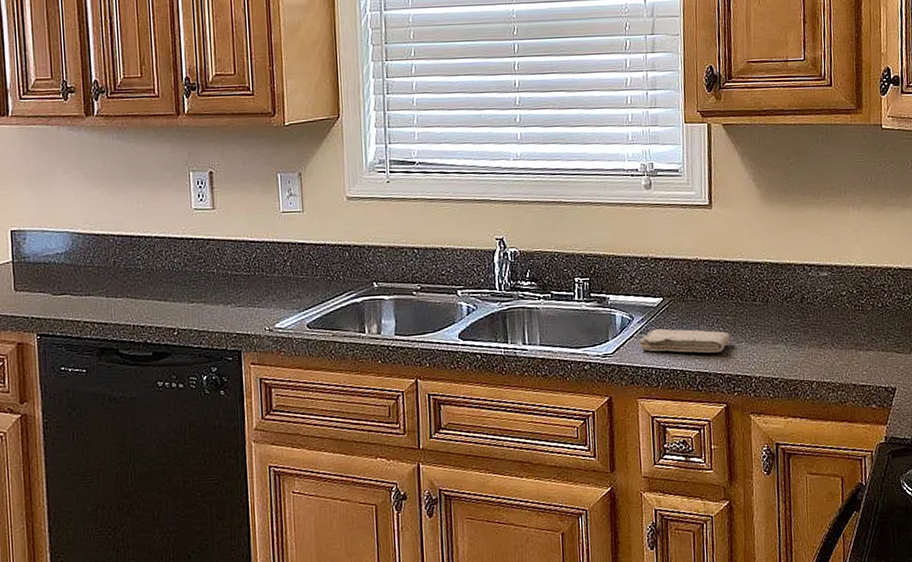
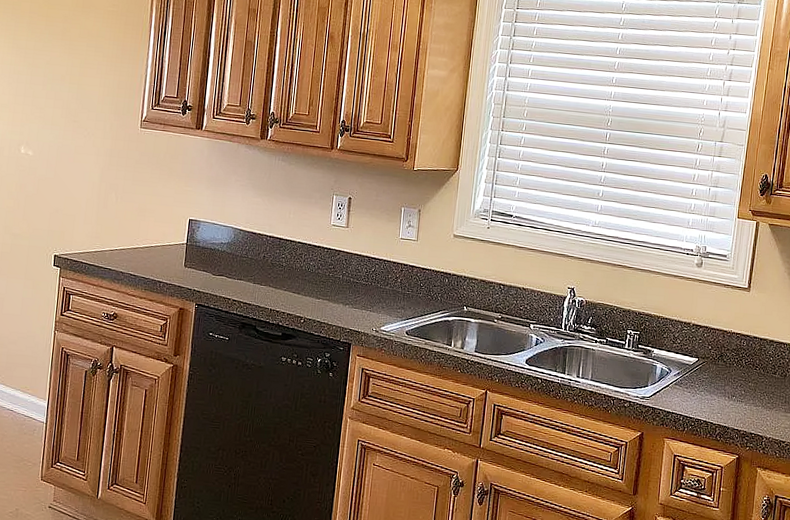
washcloth: present [639,328,730,353] -> none [672,383,750,412]

